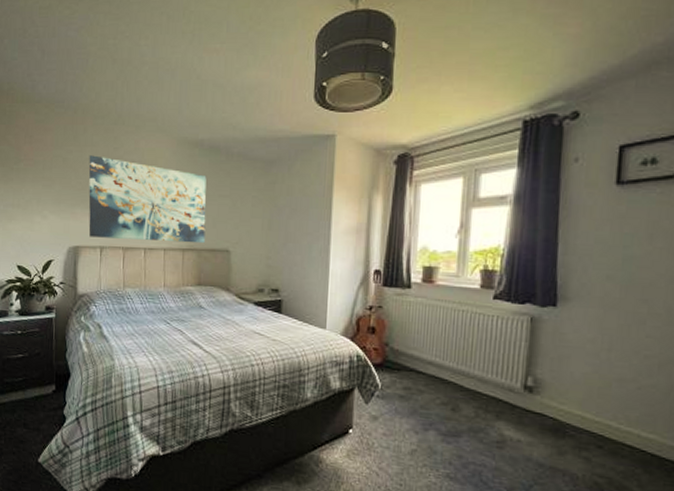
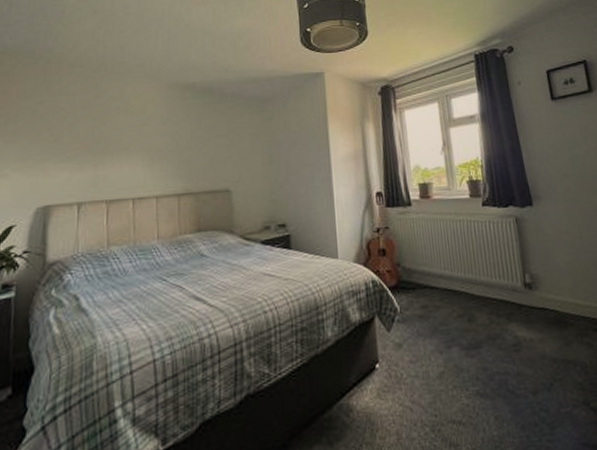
wall art: present [88,155,207,244] -> none [63,104,203,193]

